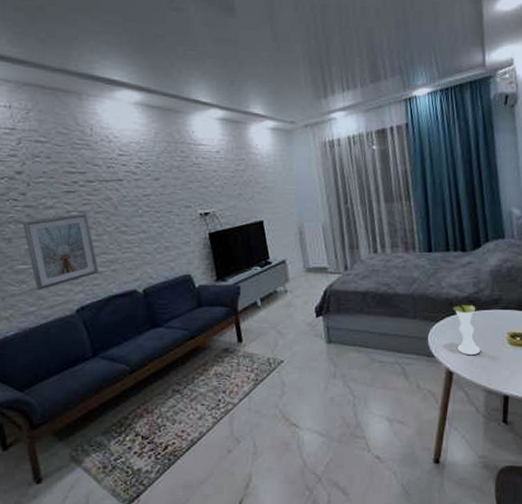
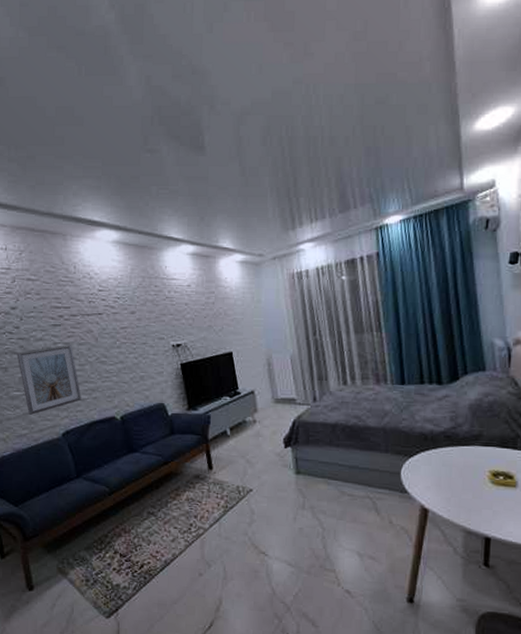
vase: present [450,297,481,355] -> none [425,432,459,493]

